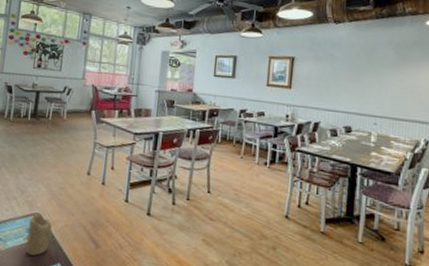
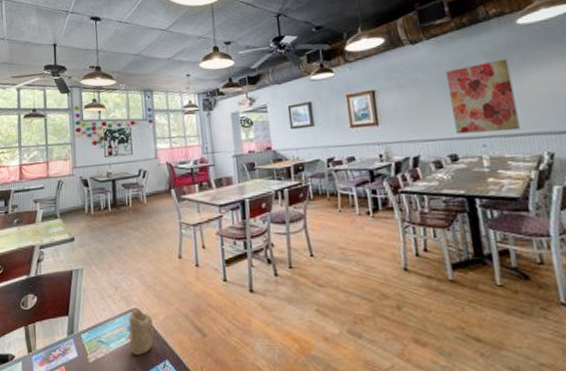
wall art: none [355,52,411,116] -> present [445,59,520,134]

